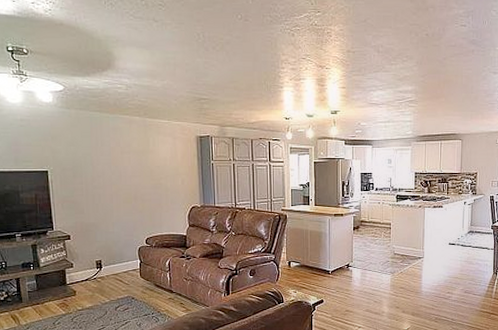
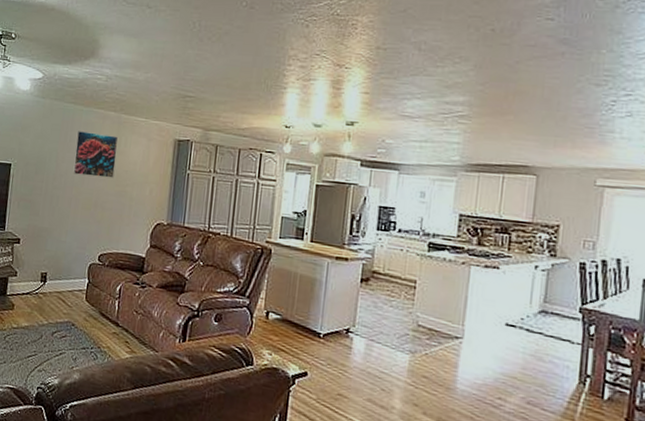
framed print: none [106,136,148,174] -> present [73,131,118,179]

